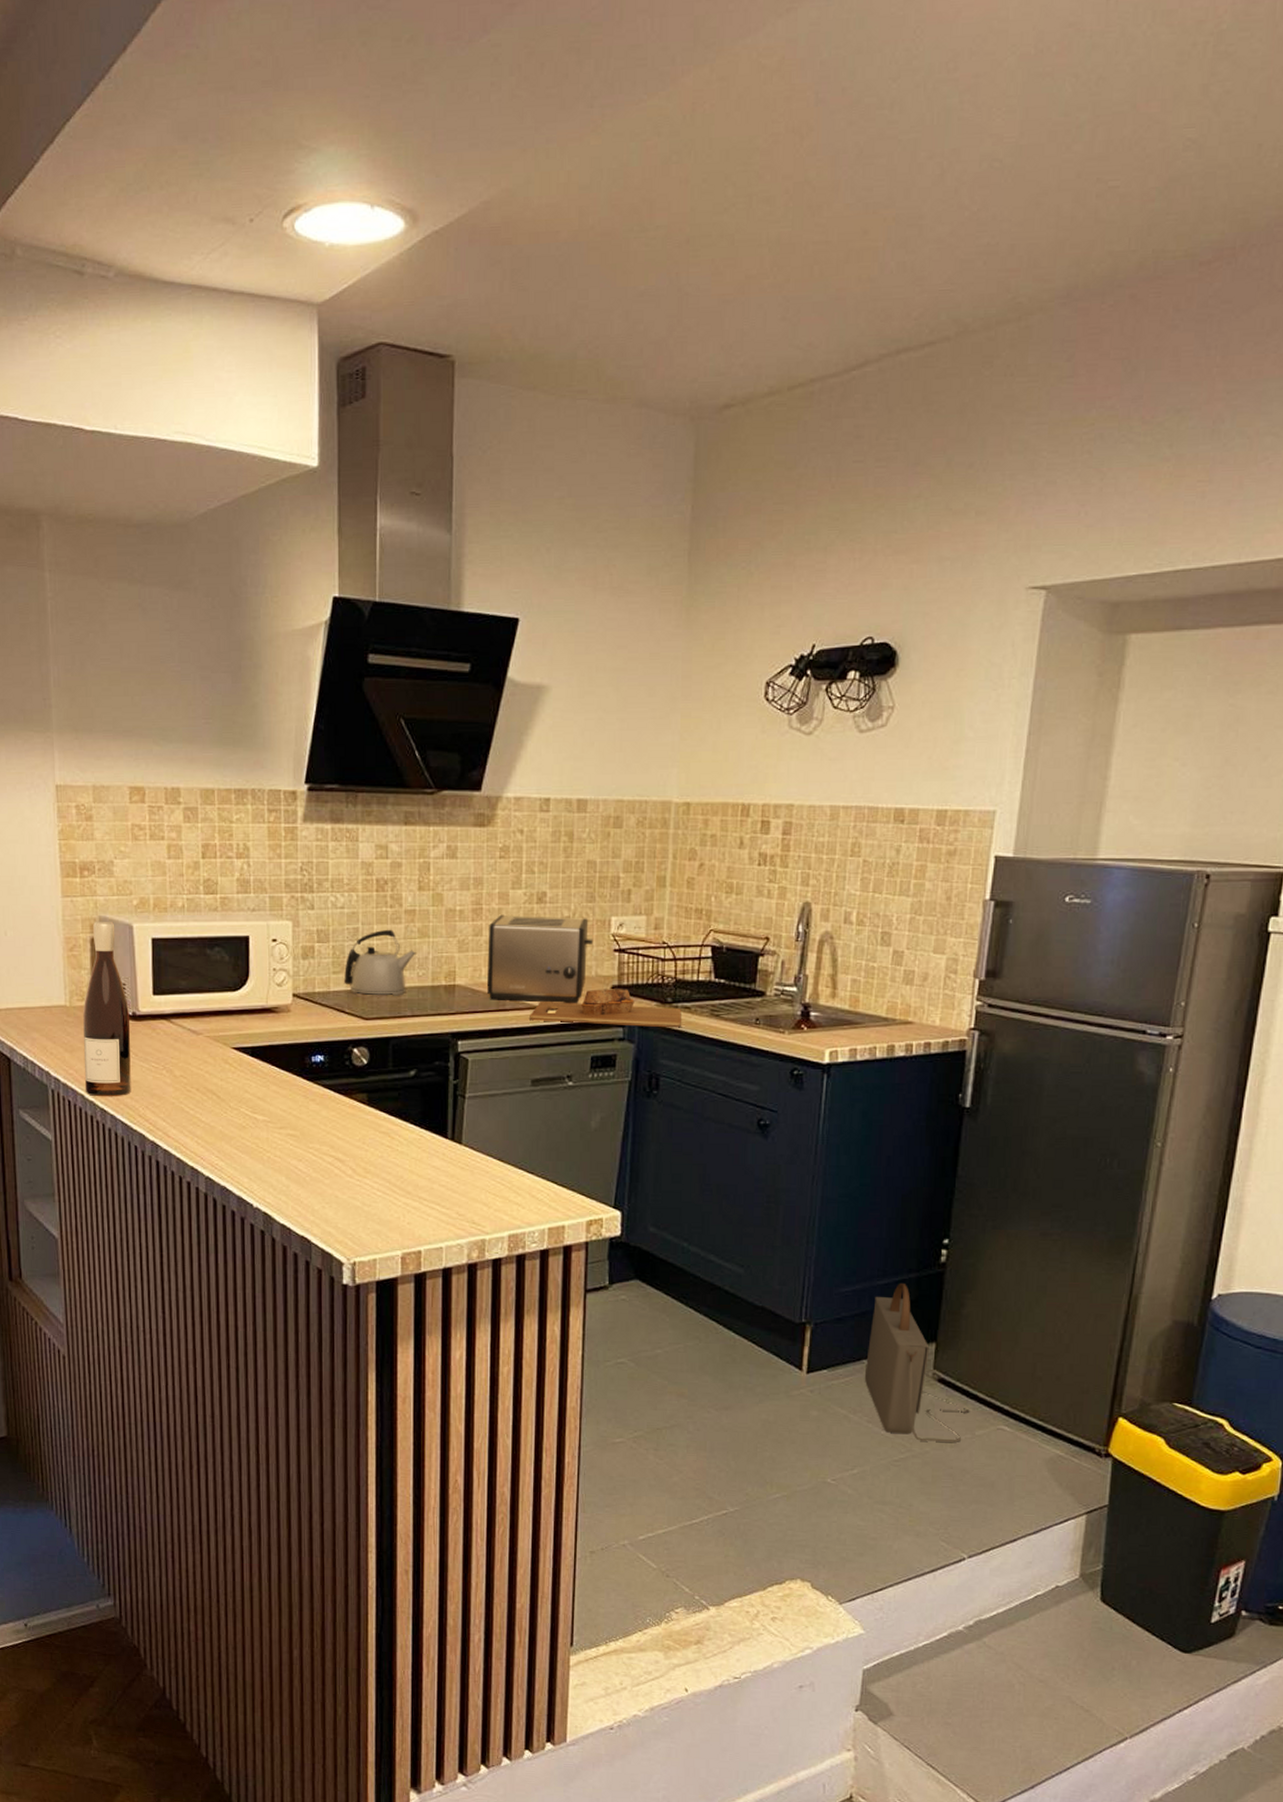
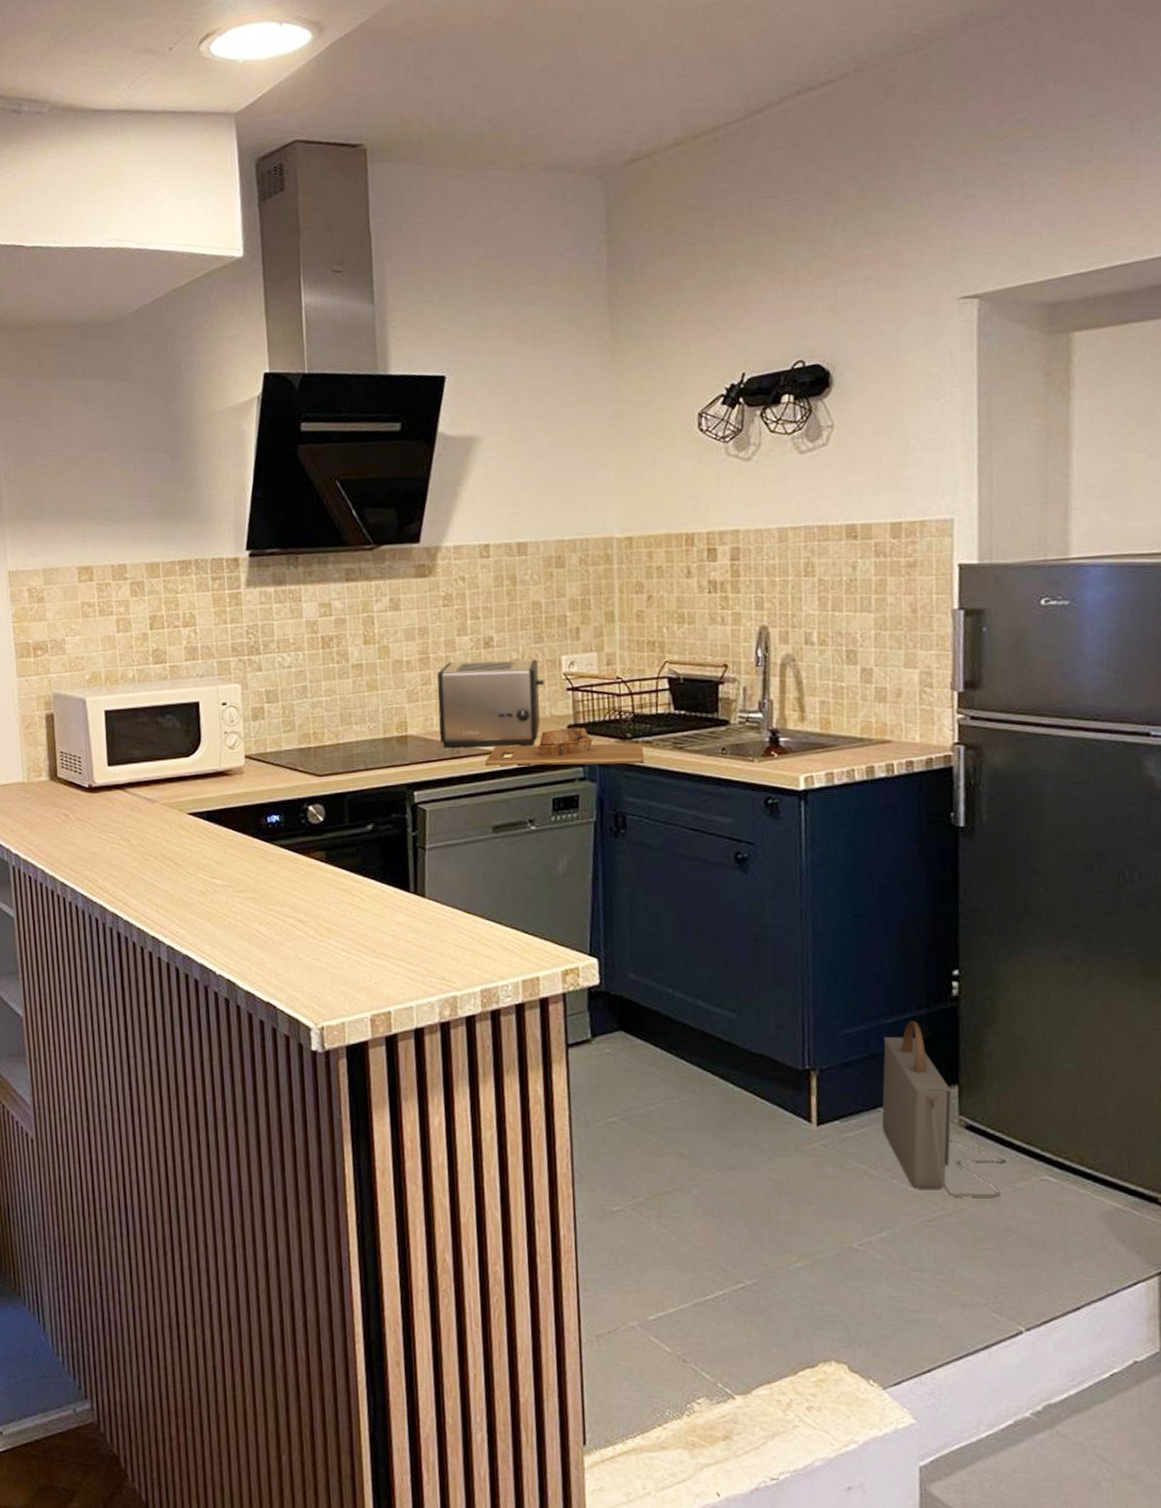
bottle: present [83,921,131,1097] -> none [40,696,90,871]
kettle: present [344,929,416,996] -> none [295,684,366,752]

